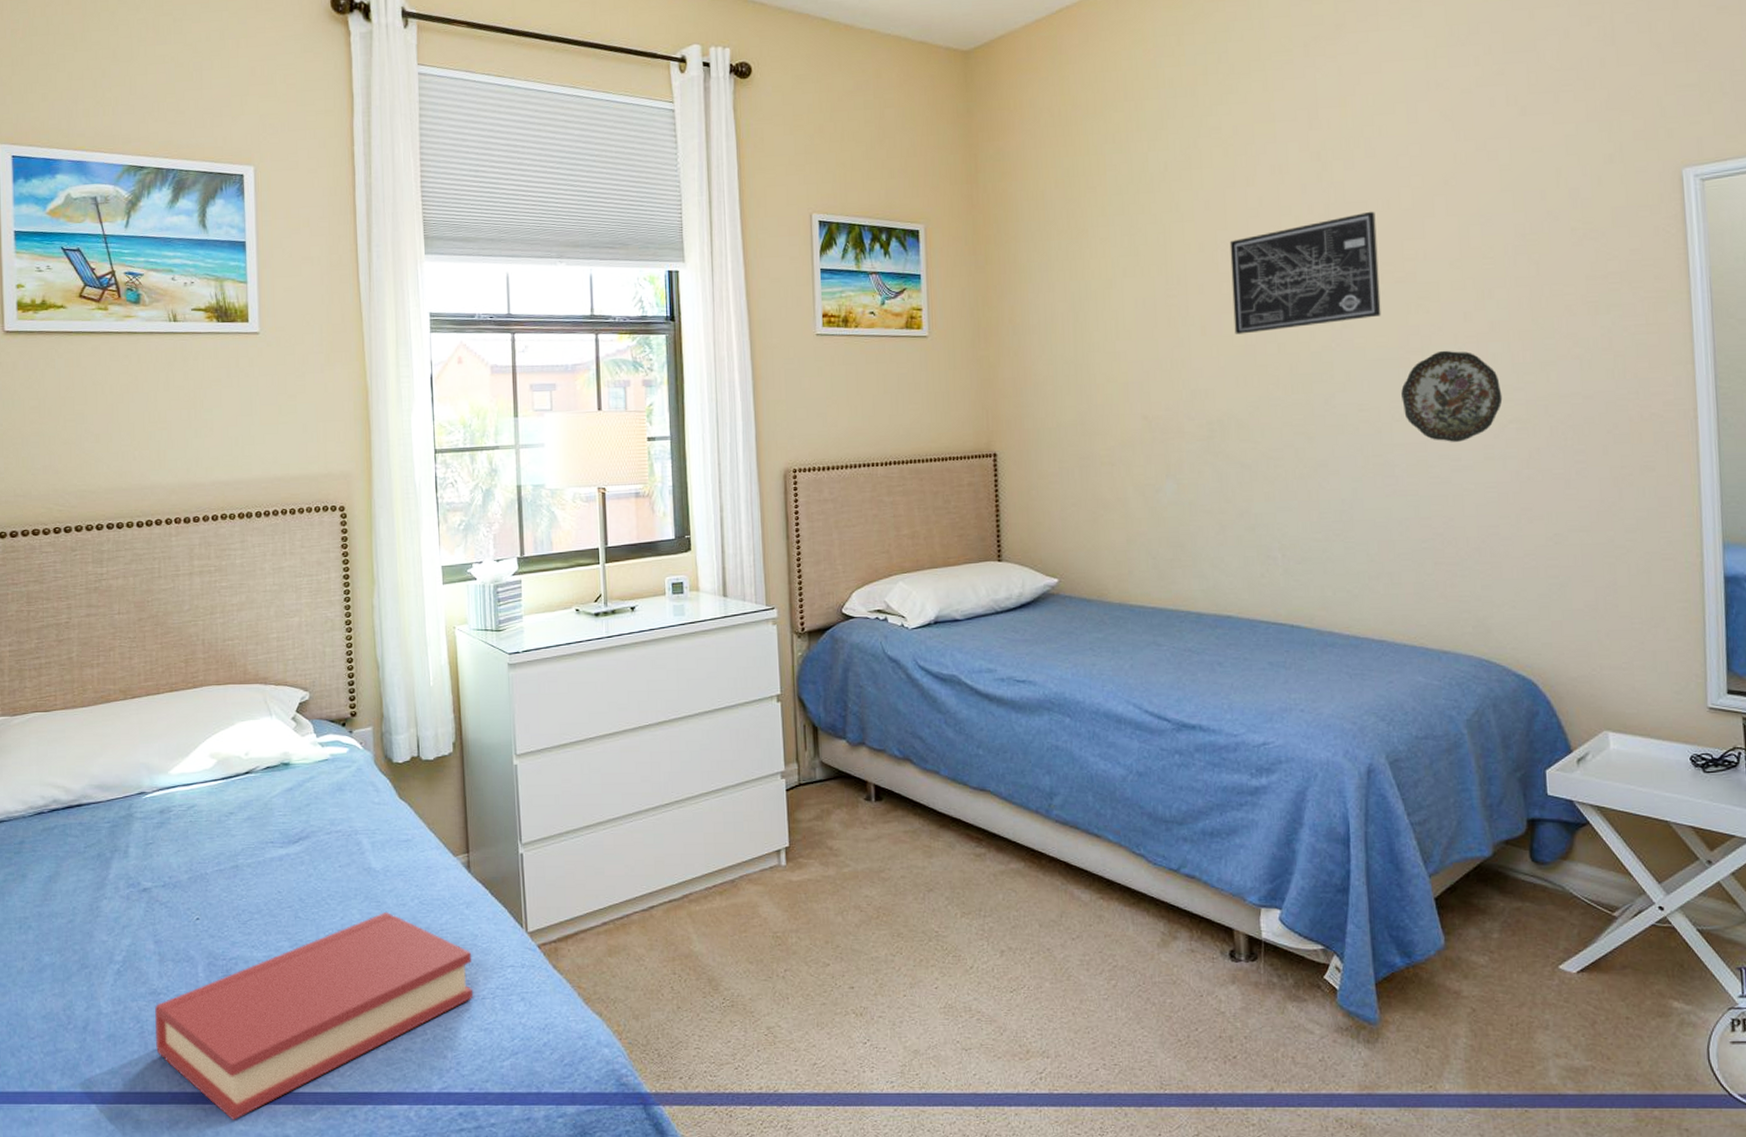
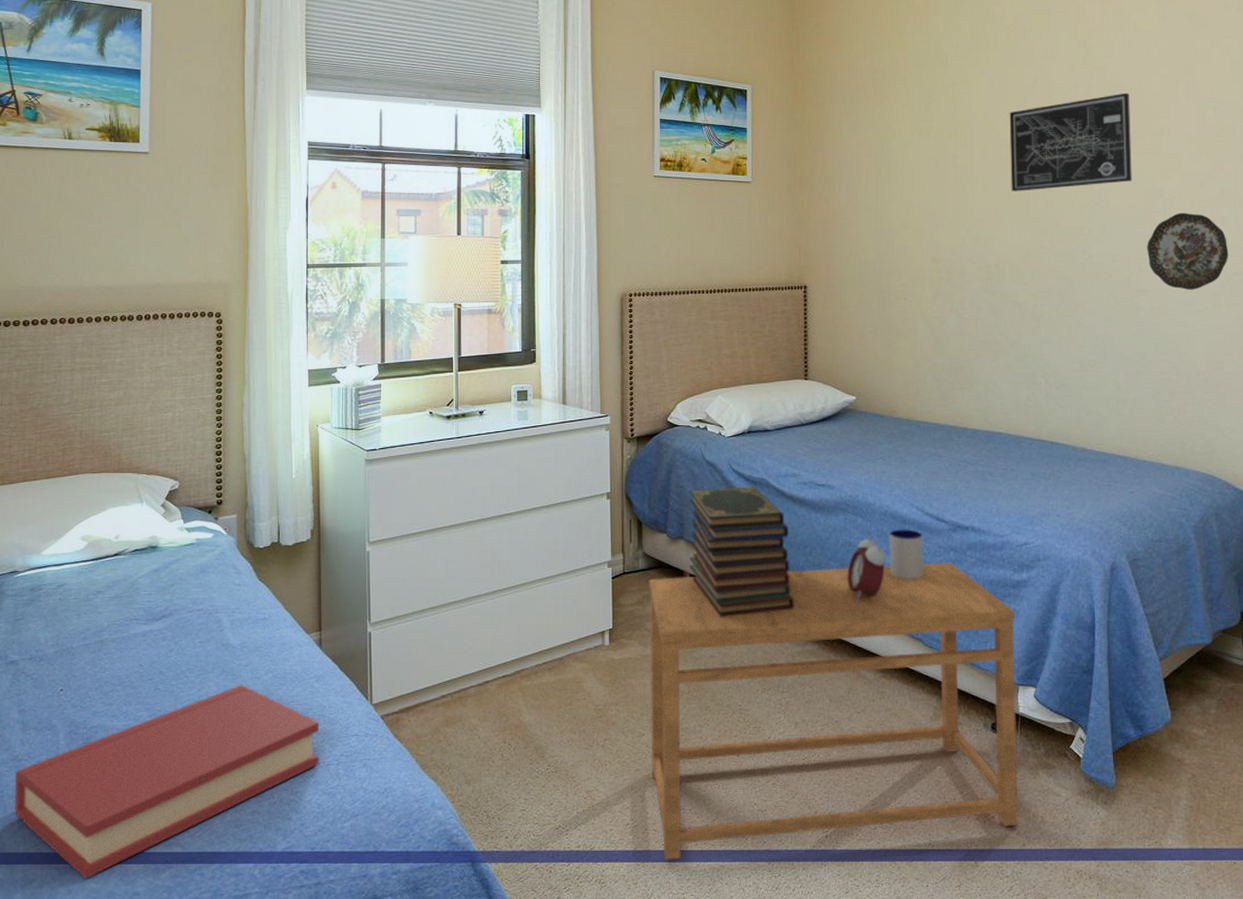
side table: none [828,767,1265,1104] -> present [649,562,1019,860]
book stack: none [869,684,995,833] -> present [689,486,794,617]
alarm clock: none [1054,736,1100,814] -> present [846,534,886,602]
mug: none [1102,729,1145,788] -> present [889,529,924,580]

